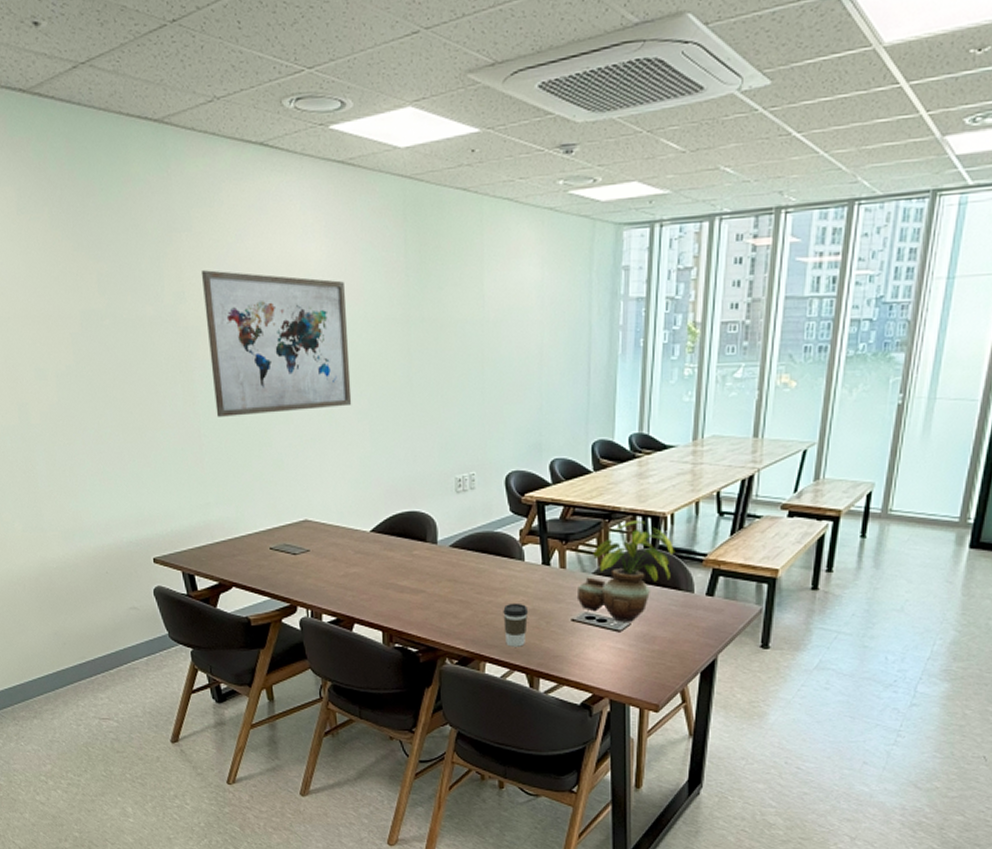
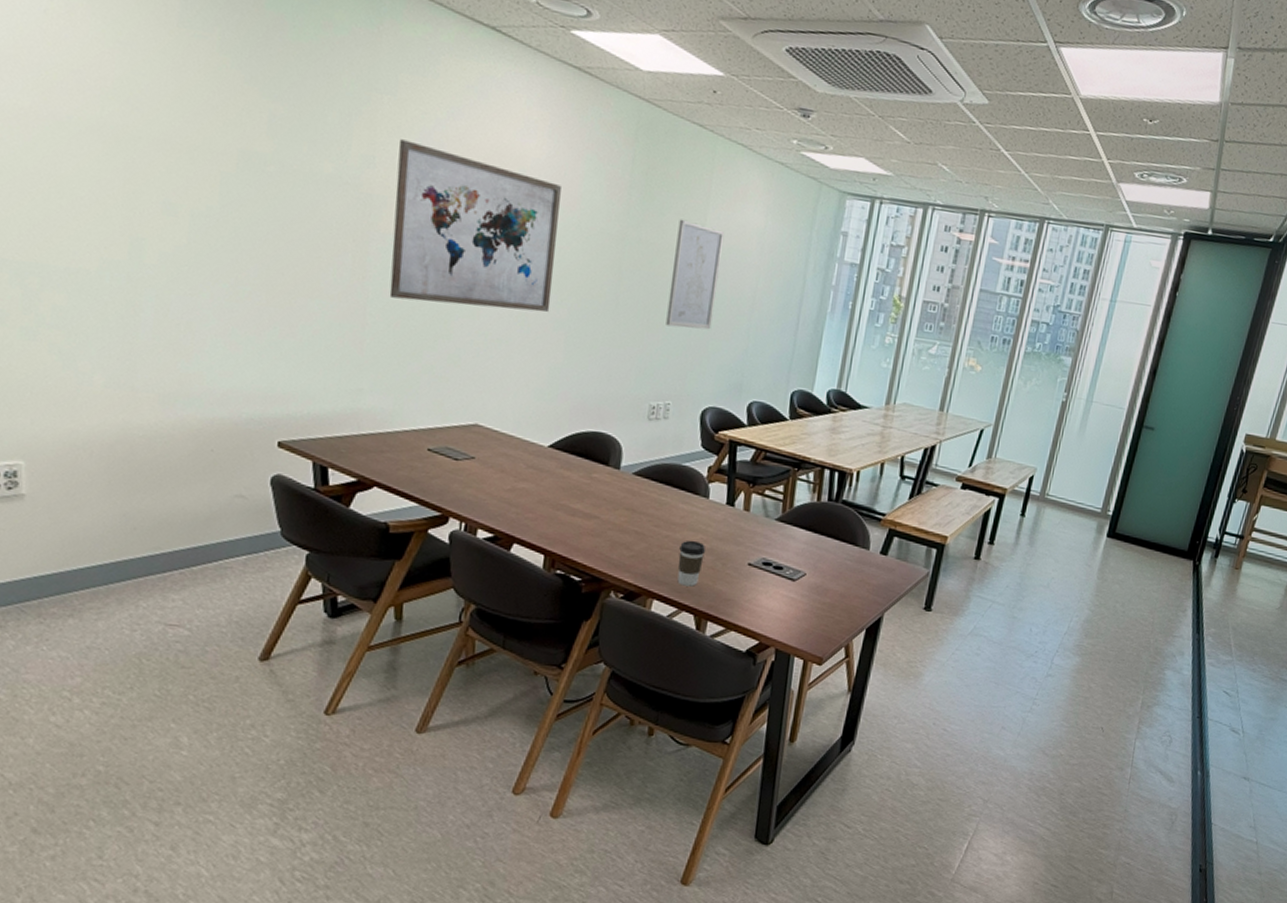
wall art: none [457,289,504,398] -> present [666,219,725,330]
potted plant: present [576,520,675,622] -> none [756,472,857,572]

